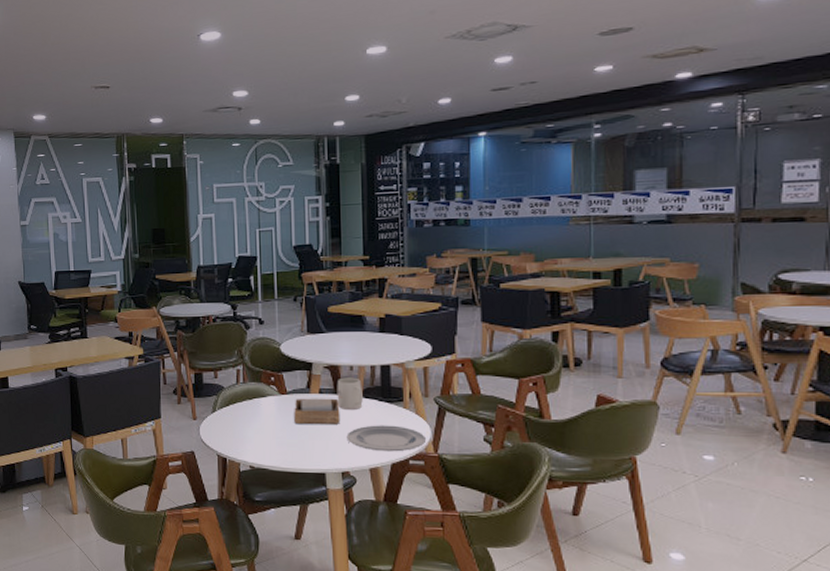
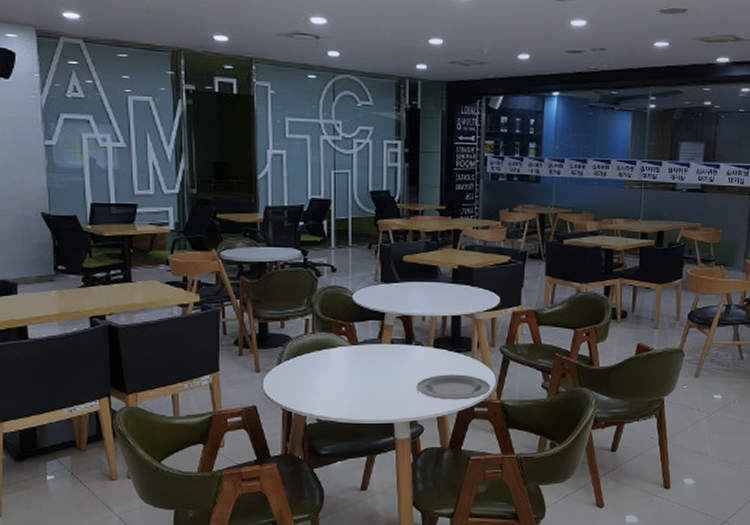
napkin holder: present [294,398,340,424] -> none [365,348,411,374]
mug: present [337,377,363,409] -> none [408,328,433,359]

